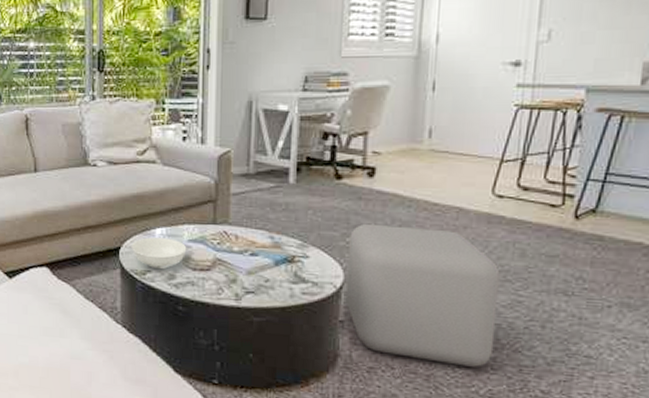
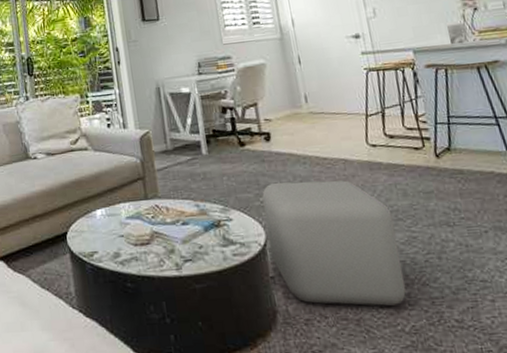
bowl: present [131,237,187,270] -> none [76,218,127,249]

